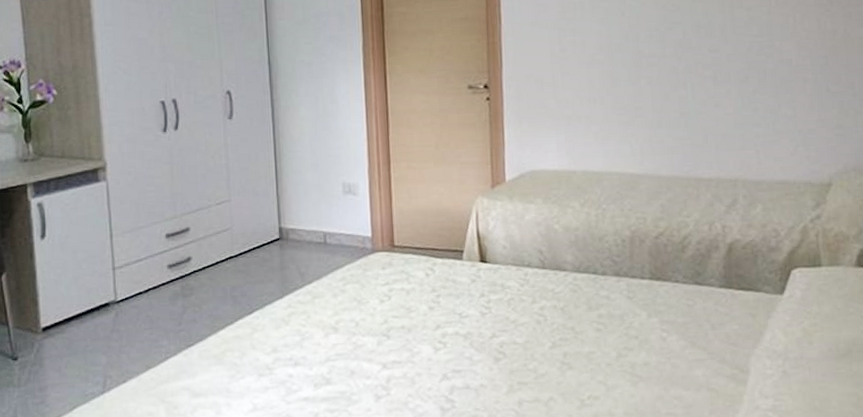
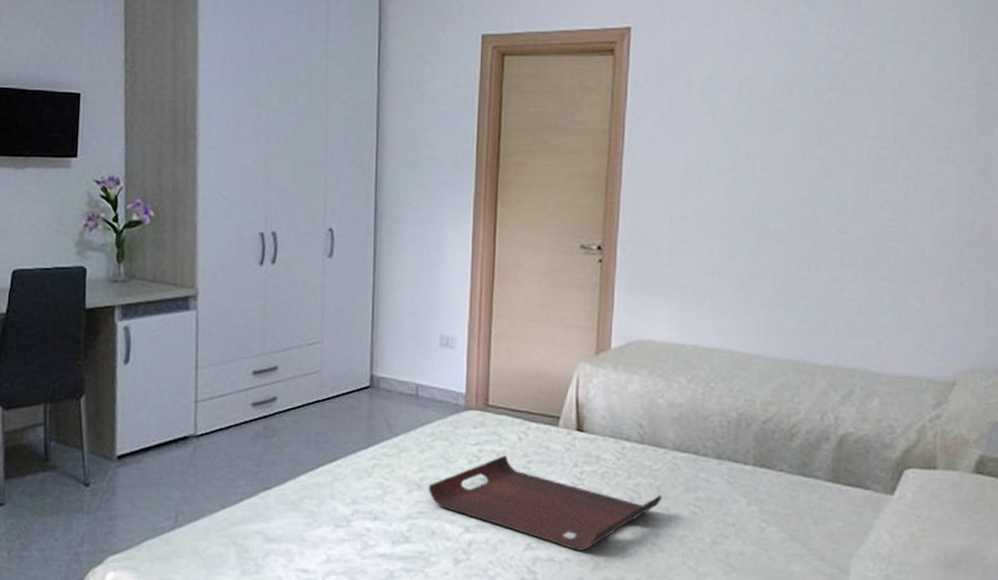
serving tray: none [344,292,567,376] -> present [428,455,663,551]

